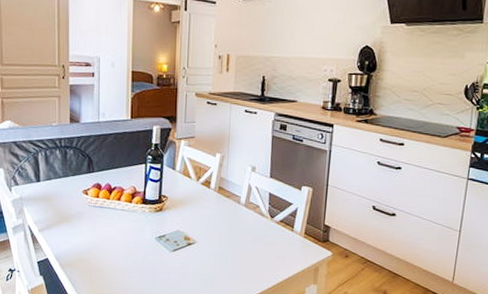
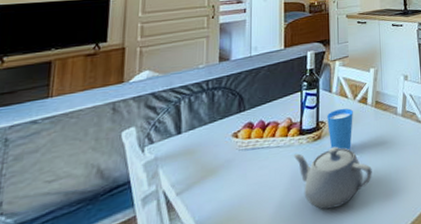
teapot: none [137,219,209,273] -> present [294,146,372,210]
cup: none [169,187,195,227] -> present [327,108,353,151]

